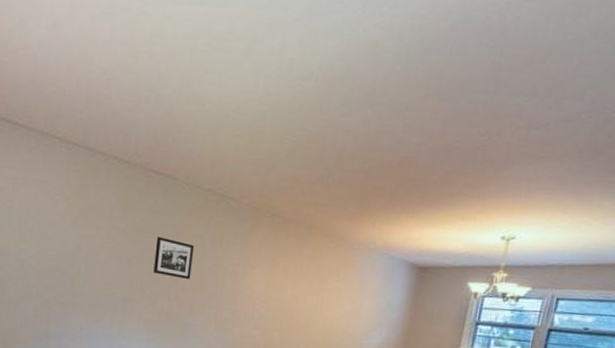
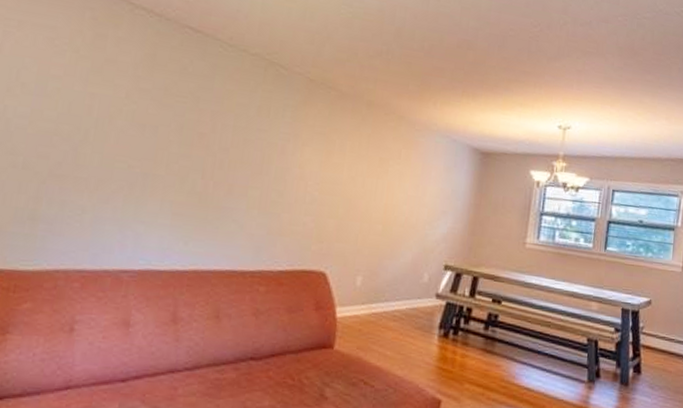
picture frame: present [153,237,195,280] -> none [184,103,237,155]

